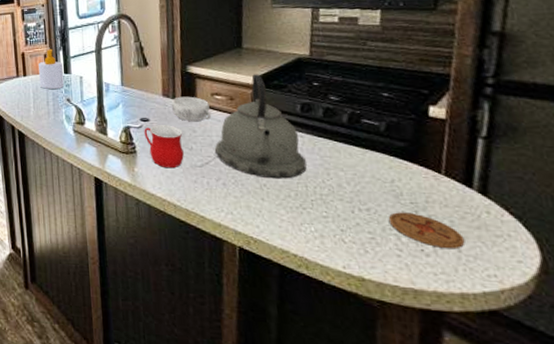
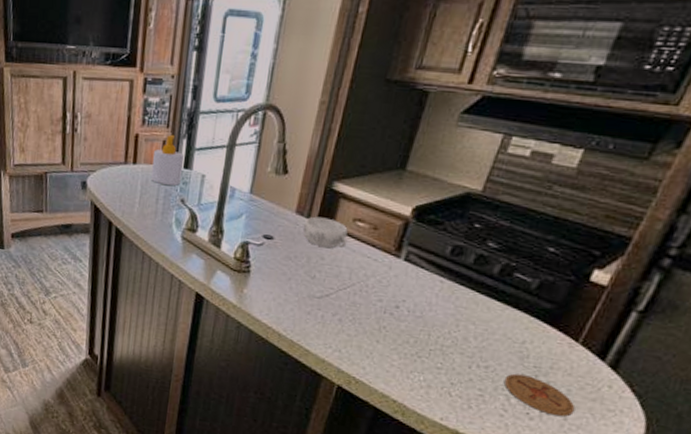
mug: present [144,125,184,169] -> none [263,245,309,296]
kettle: present [214,74,307,179] -> none [339,203,439,324]

